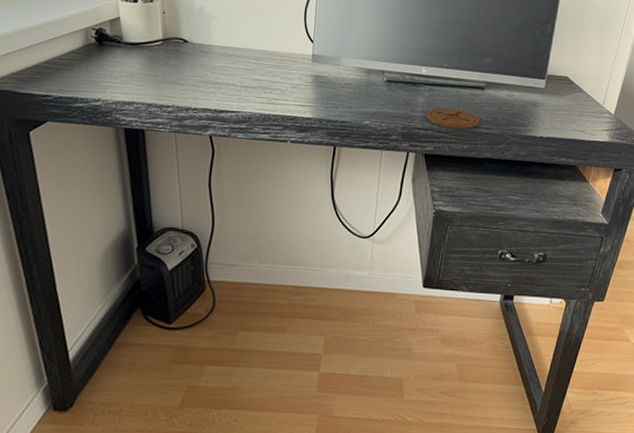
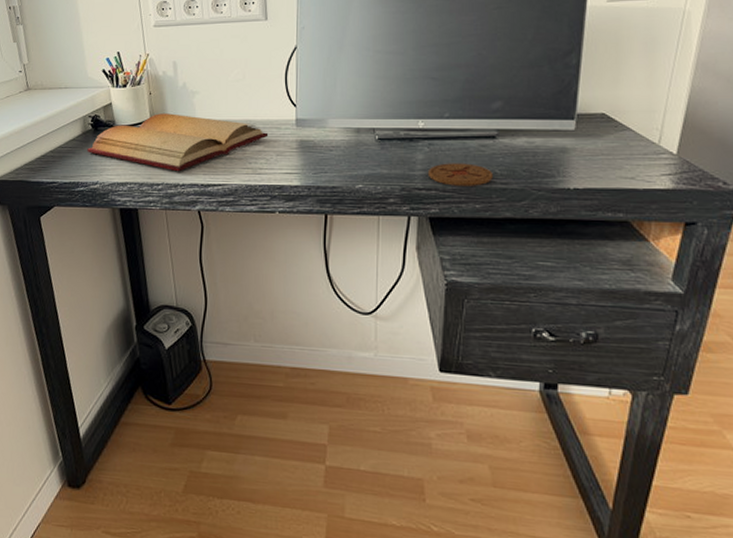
bible: none [89,34,285,96] -> present [87,113,269,172]

